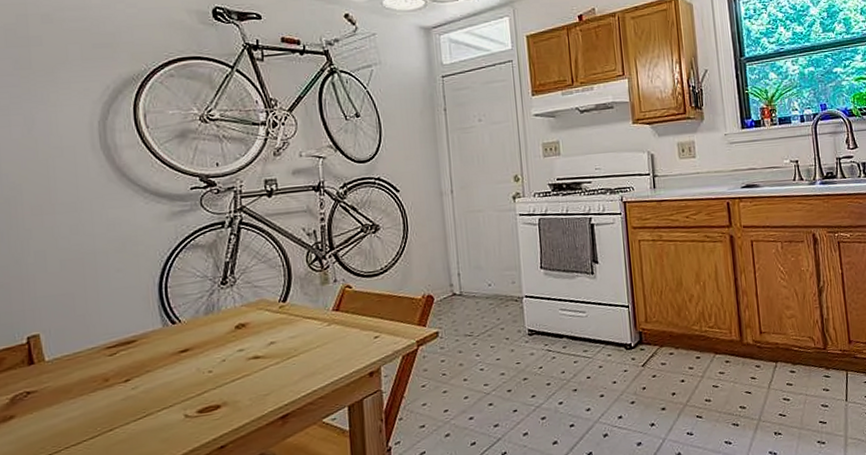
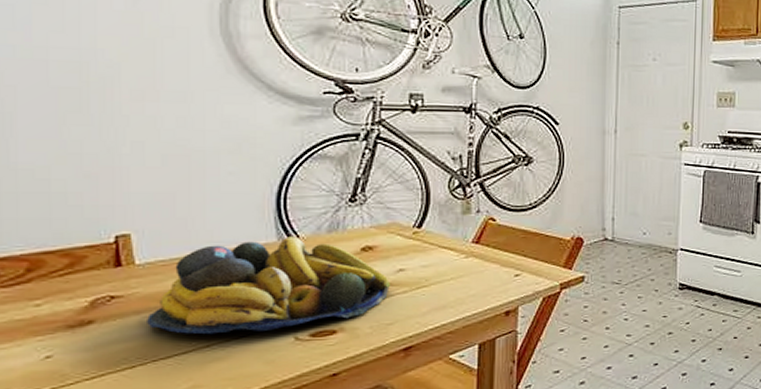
fruit bowl: none [58,321,265,421] -> present [147,236,391,335]

